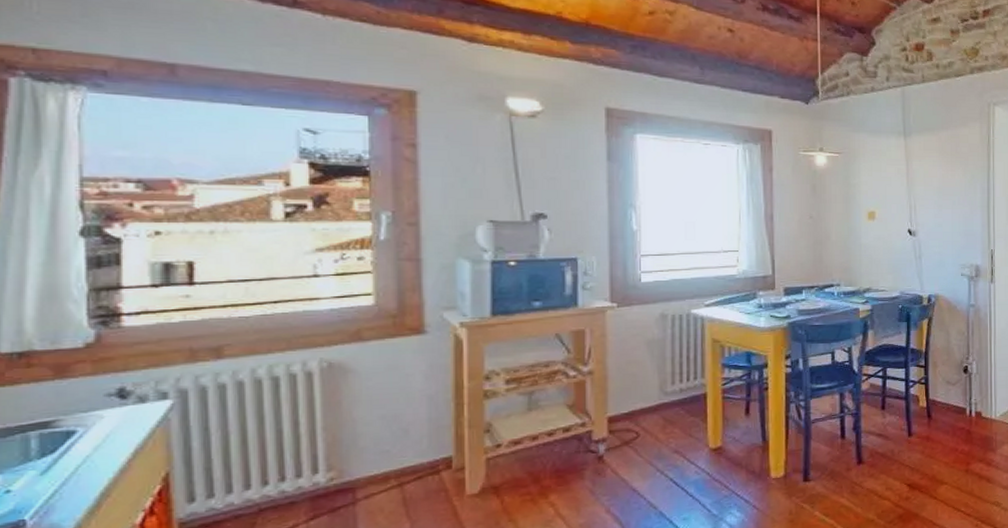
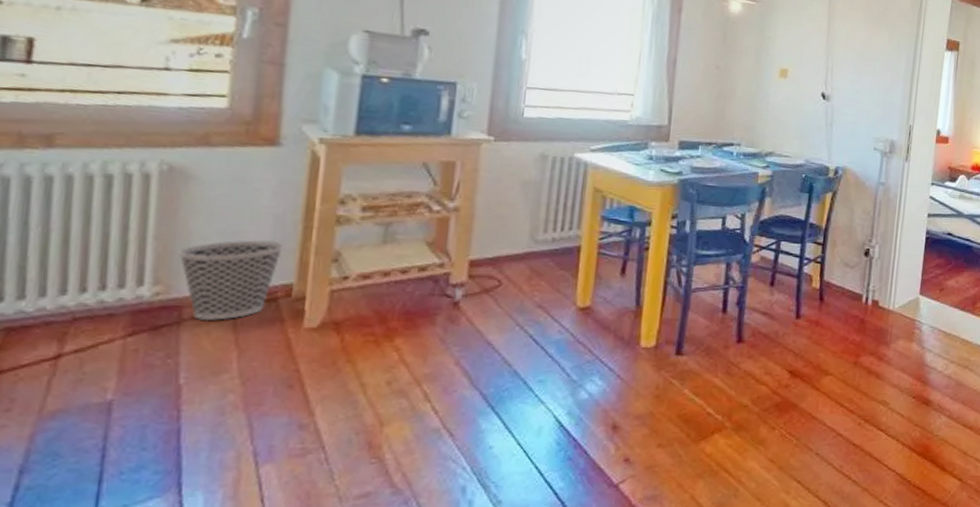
wastebasket: none [346,419,440,499] -> present [178,239,285,322]

